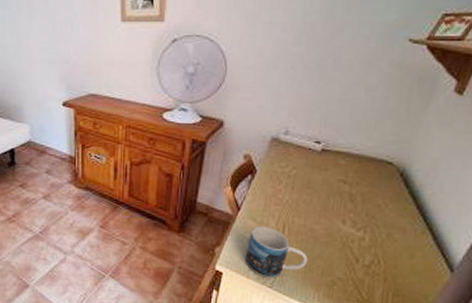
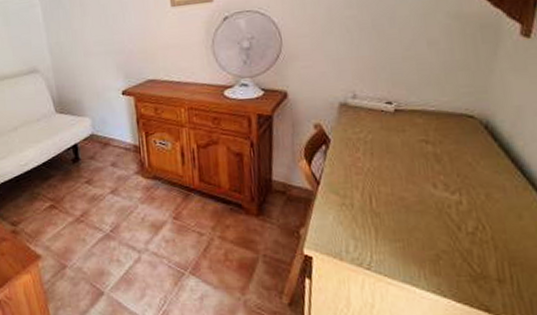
mug: present [245,226,308,278] -> none [333,199,404,258]

